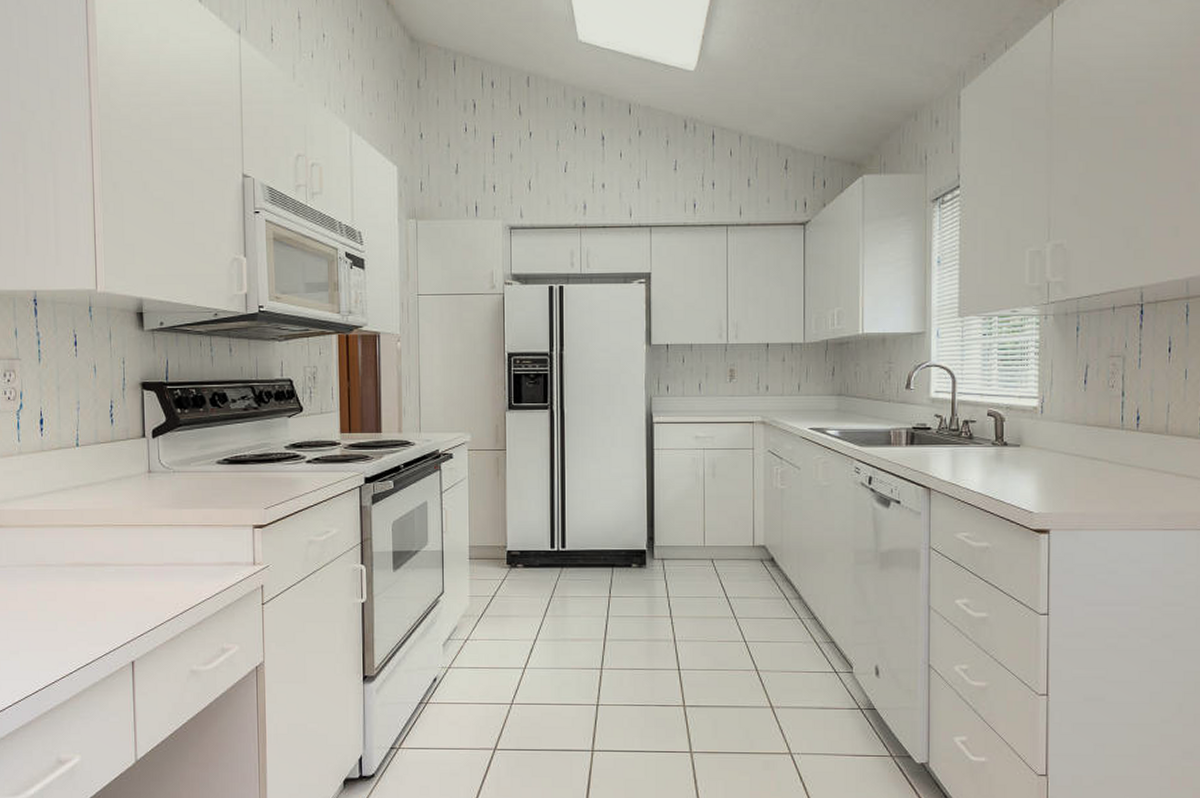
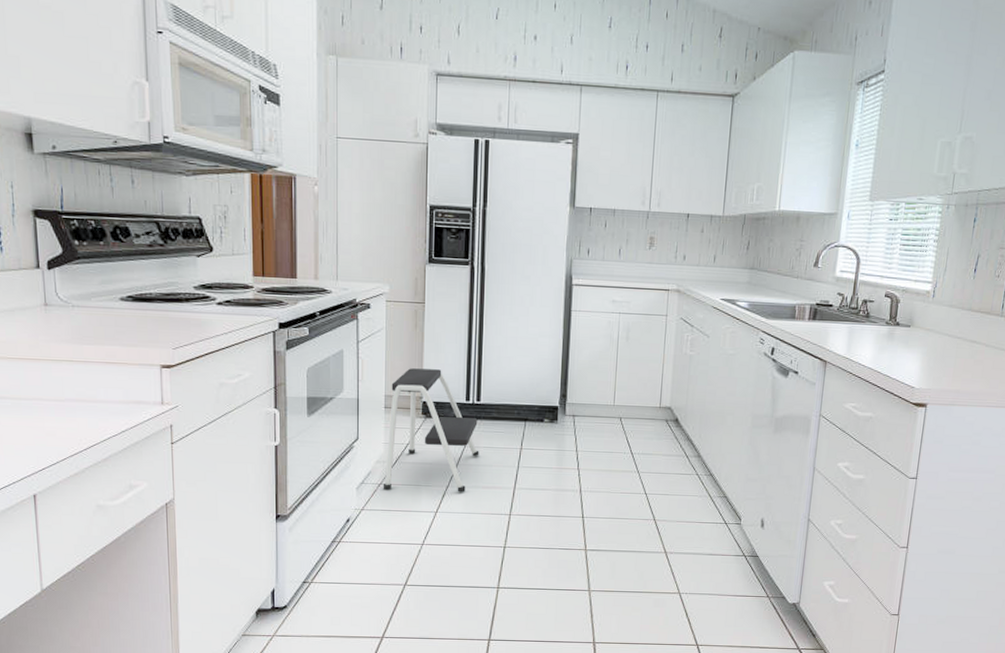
step stool: none [469,517,567,646] -> present [383,368,479,493]

